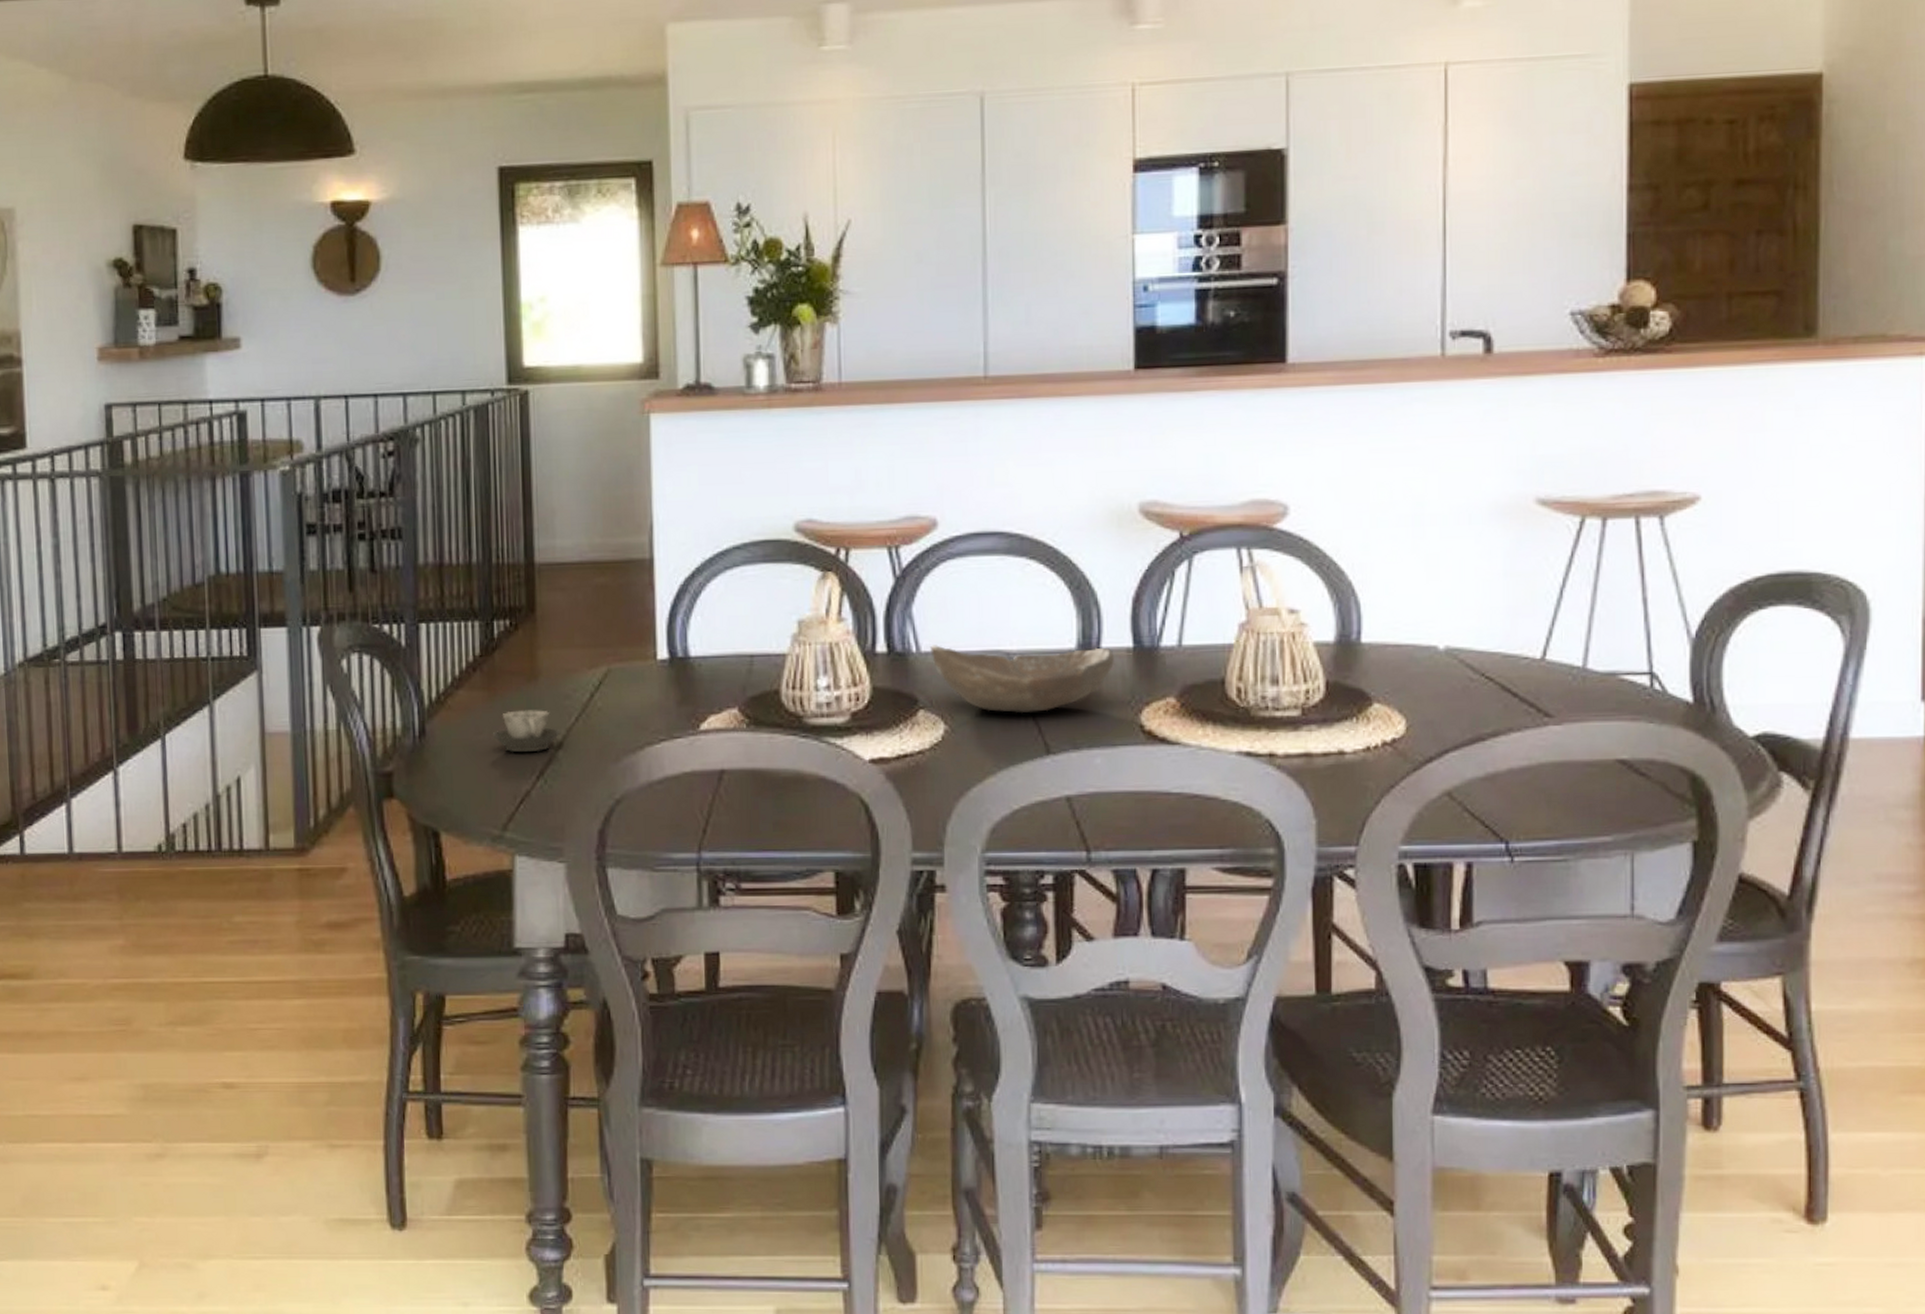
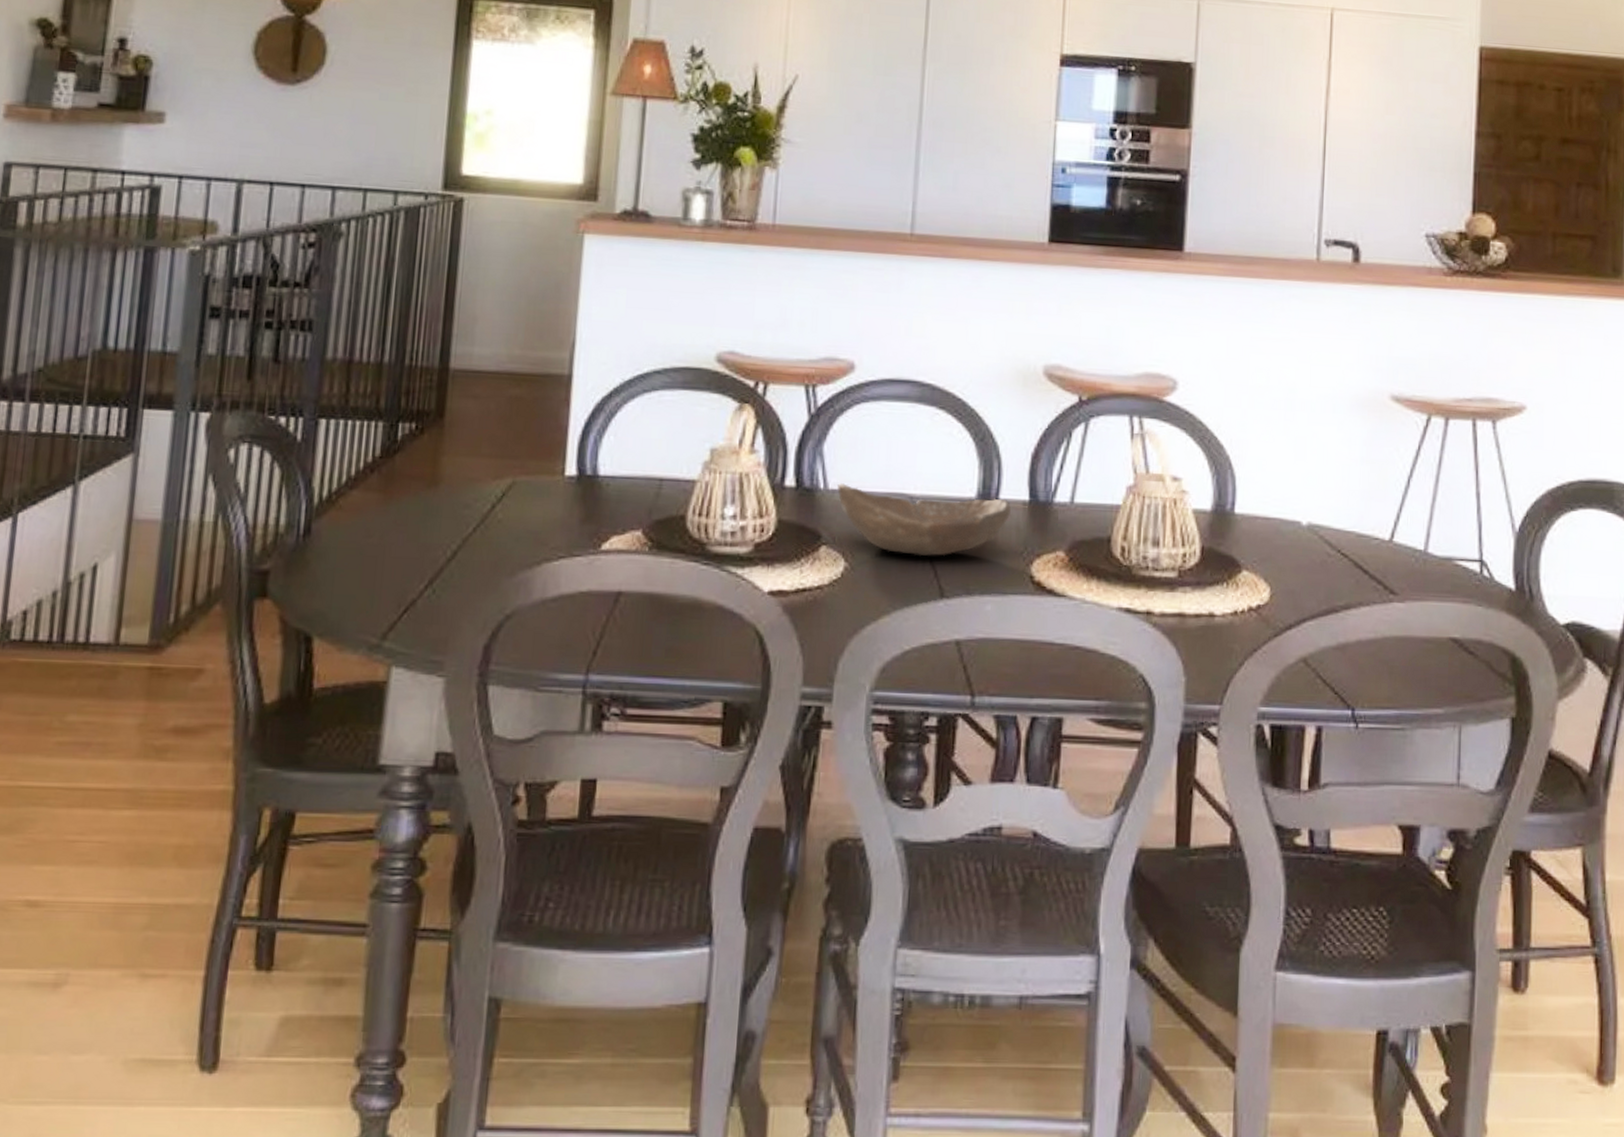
cup: present [492,710,560,753] -> none [382,516,456,561]

